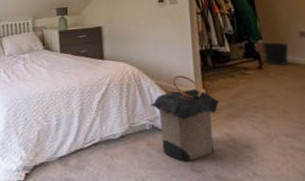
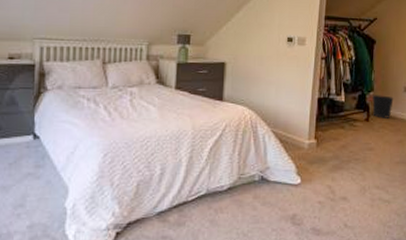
laundry hamper: present [150,75,220,161] -> none [262,123,328,214]

